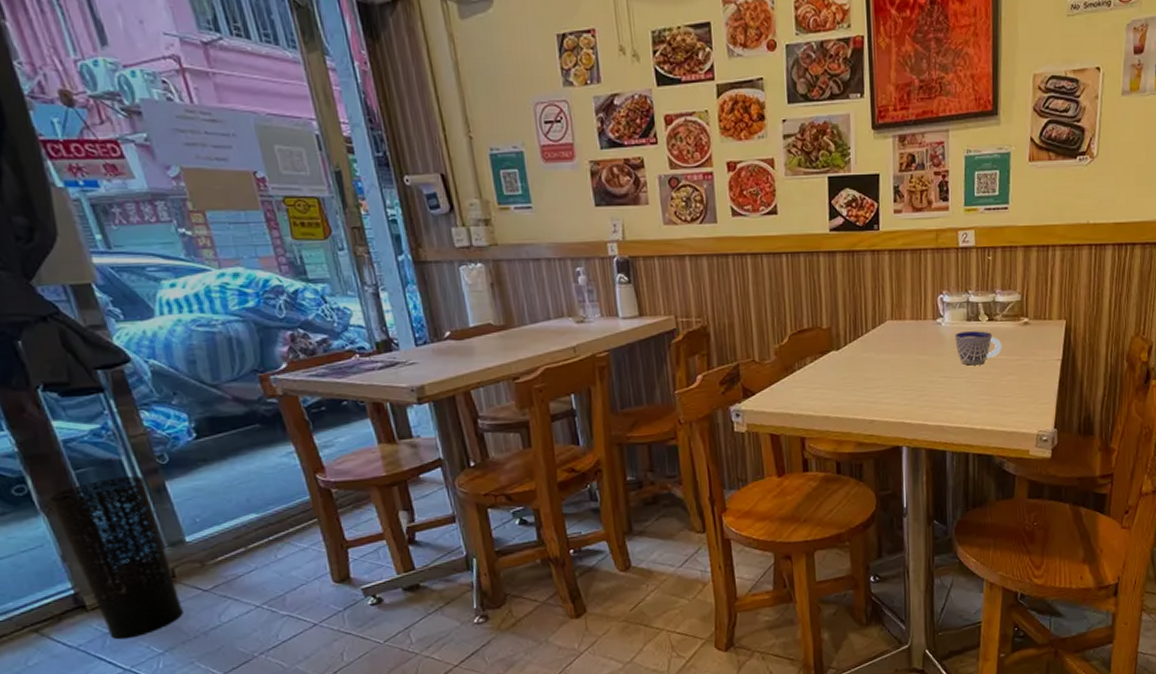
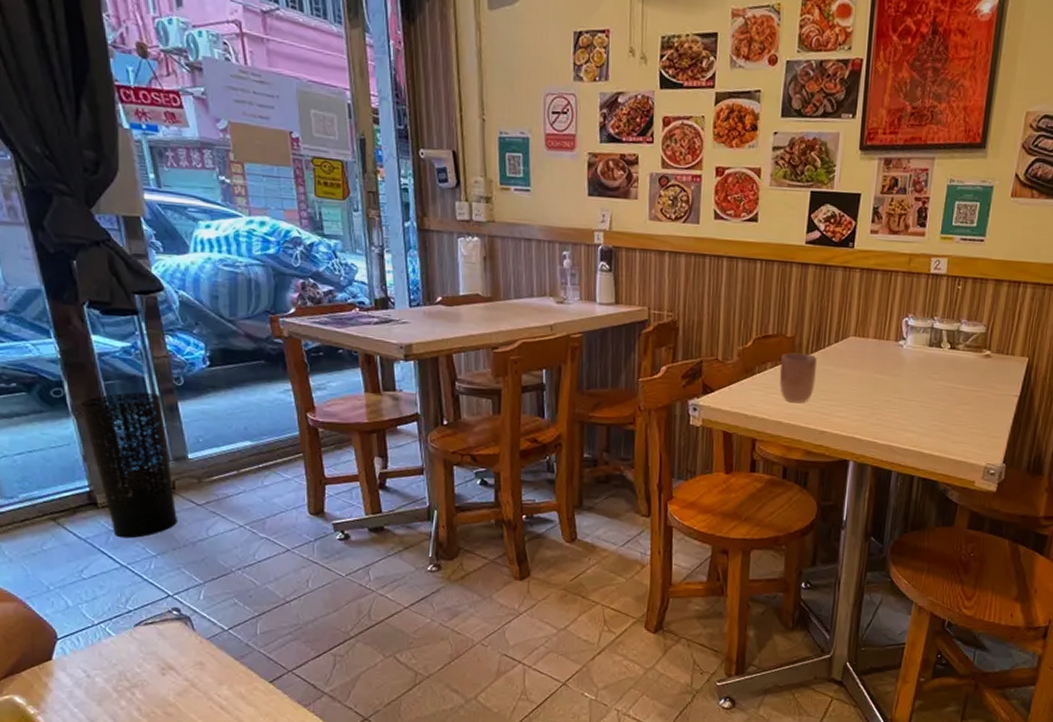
cup: none [819,343,858,396] -> present [779,352,817,403]
cup: present [955,331,1002,366] -> none [914,356,961,391]

